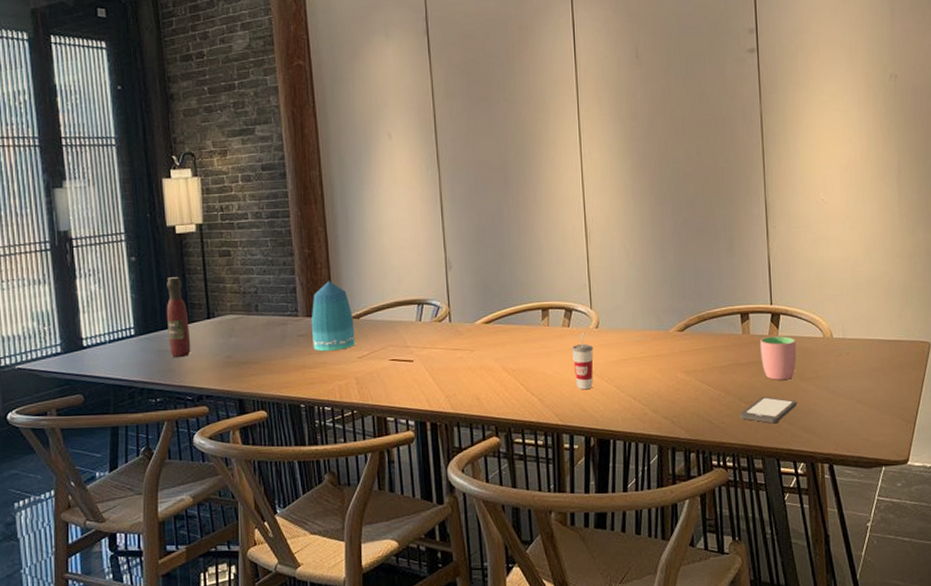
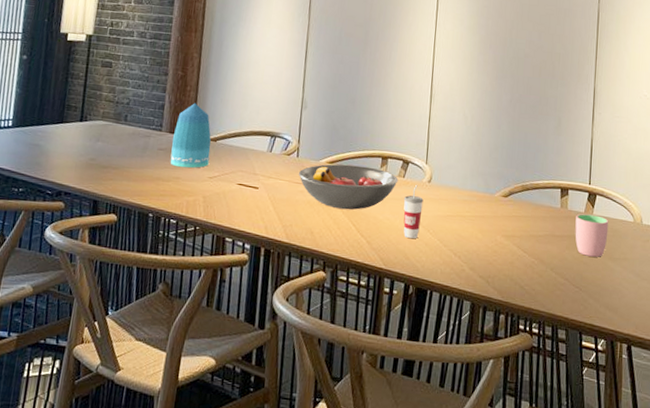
wine bottle: present [166,277,191,358] -> none [40,78,64,154]
fruit bowl: none [453,321,563,370] -> present [298,164,398,210]
smartphone: present [739,396,797,424] -> none [549,269,603,298]

